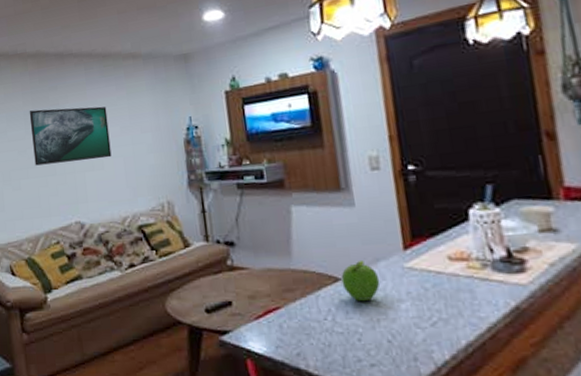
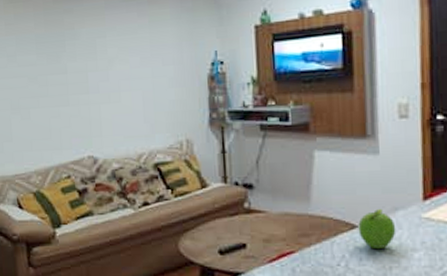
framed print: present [29,106,112,166] -> none [41,33,130,95]

